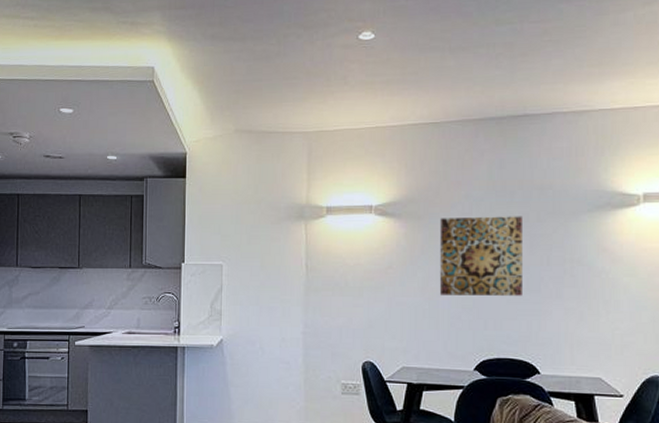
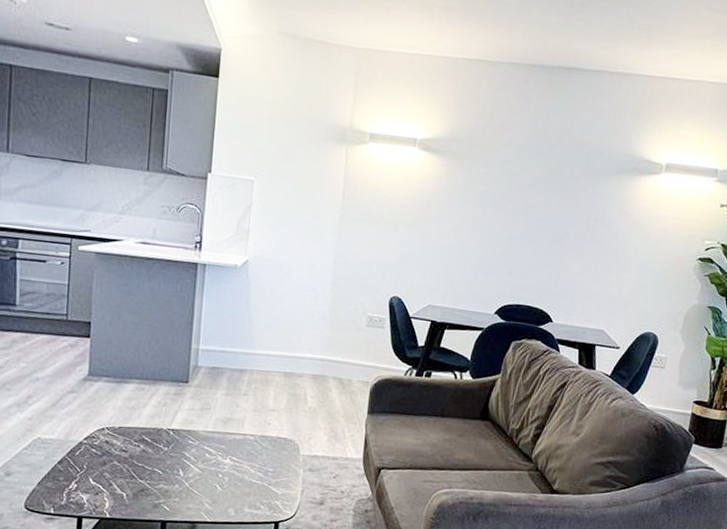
wall art: present [439,216,524,296] -> none [471,161,558,248]

